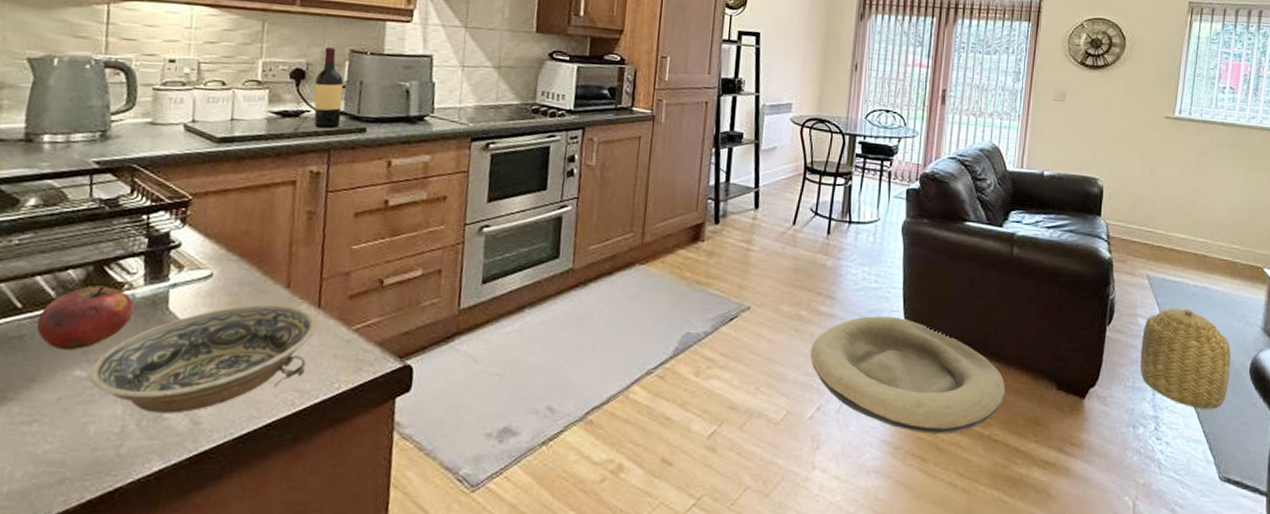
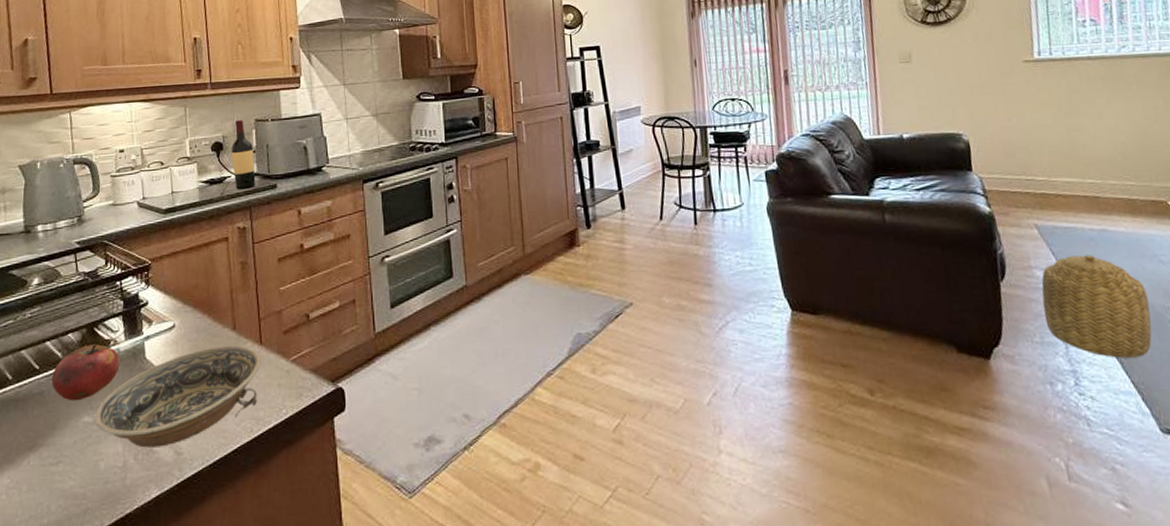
dog bed: present [810,316,1005,434] -> none [697,297,903,410]

